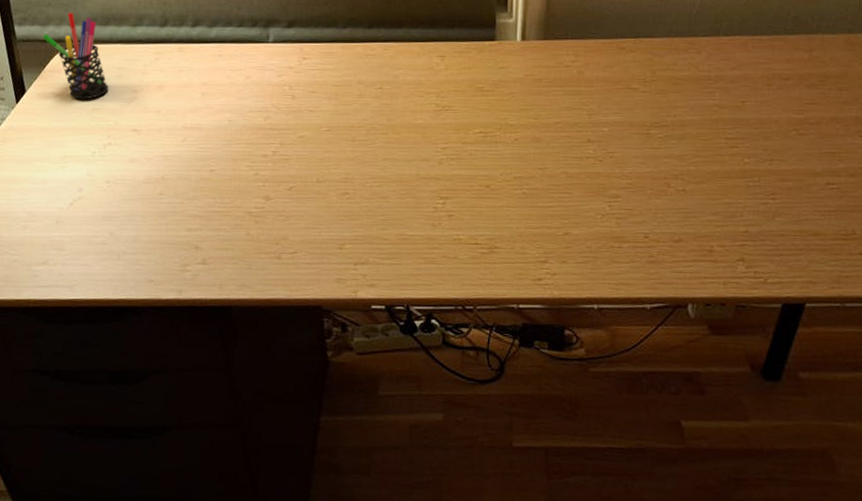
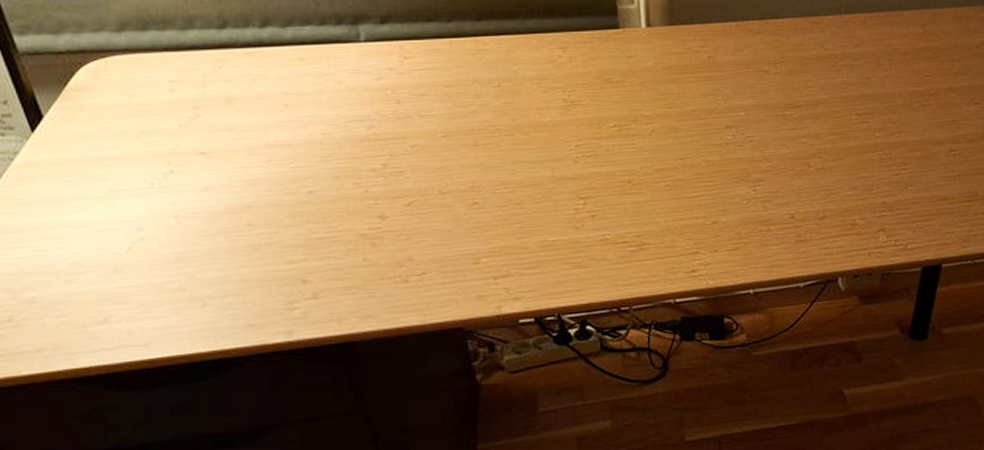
pen holder: present [42,12,109,100] -> none [56,16,160,122]

